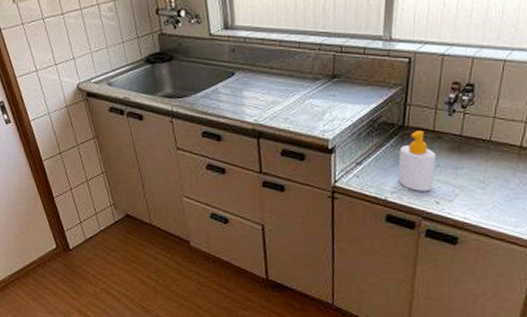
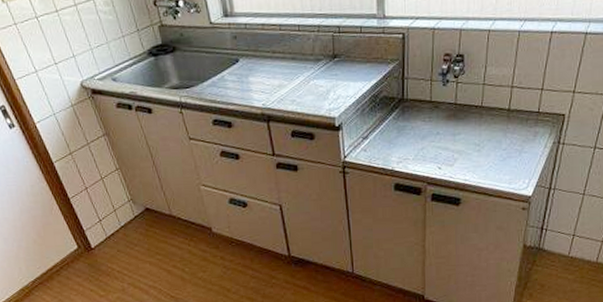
soap bottle: present [397,130,436,191] -> none [401,102,435,159]

